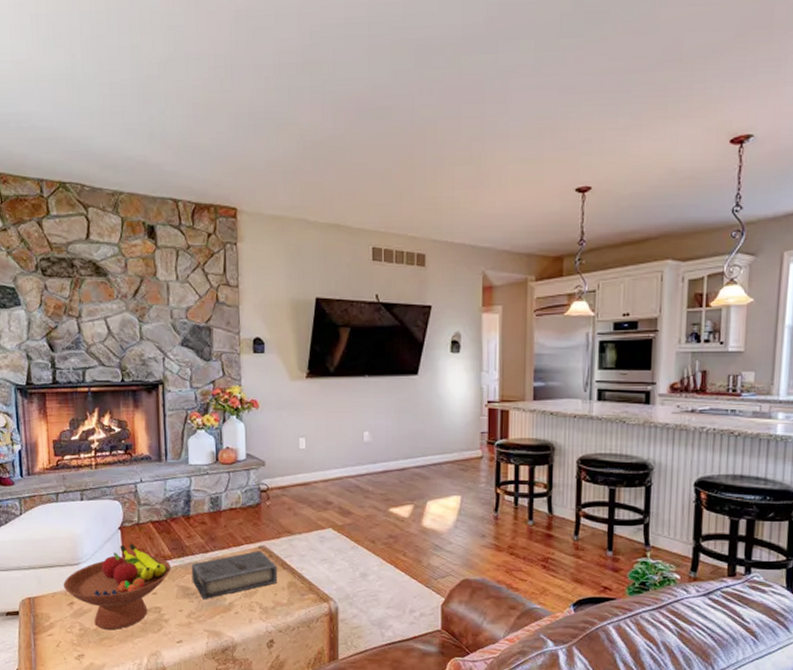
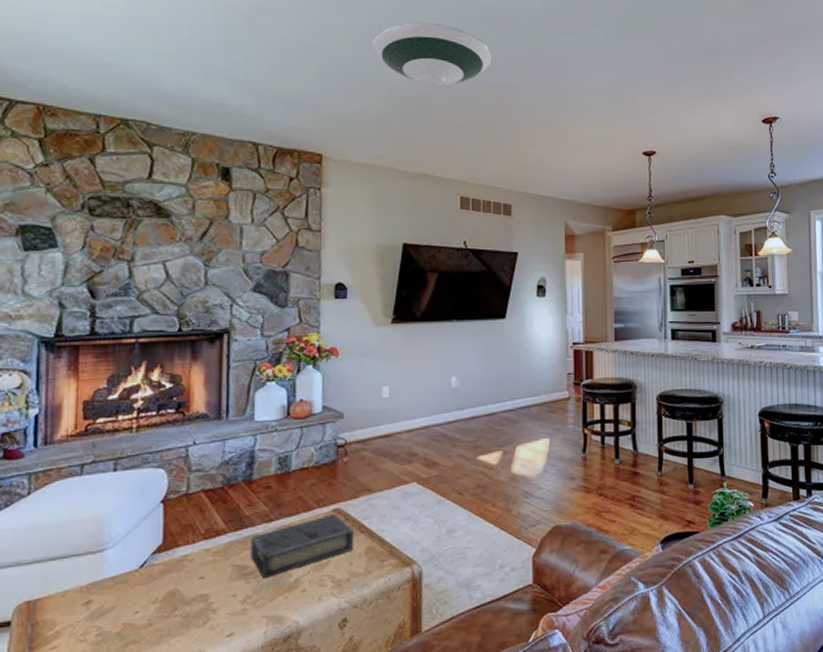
fruit bowl: present [64,543,171,631] -> none [80,518,225,632]
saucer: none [280,54,406,127] -> present [371,22,491,87]

